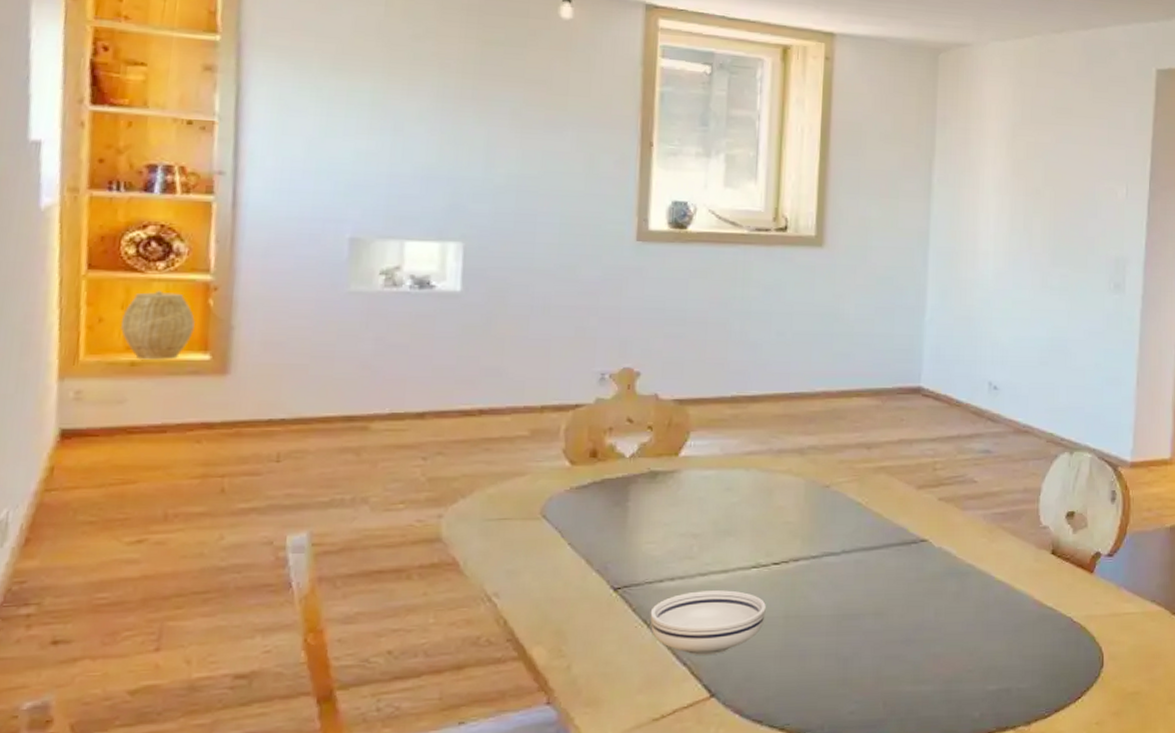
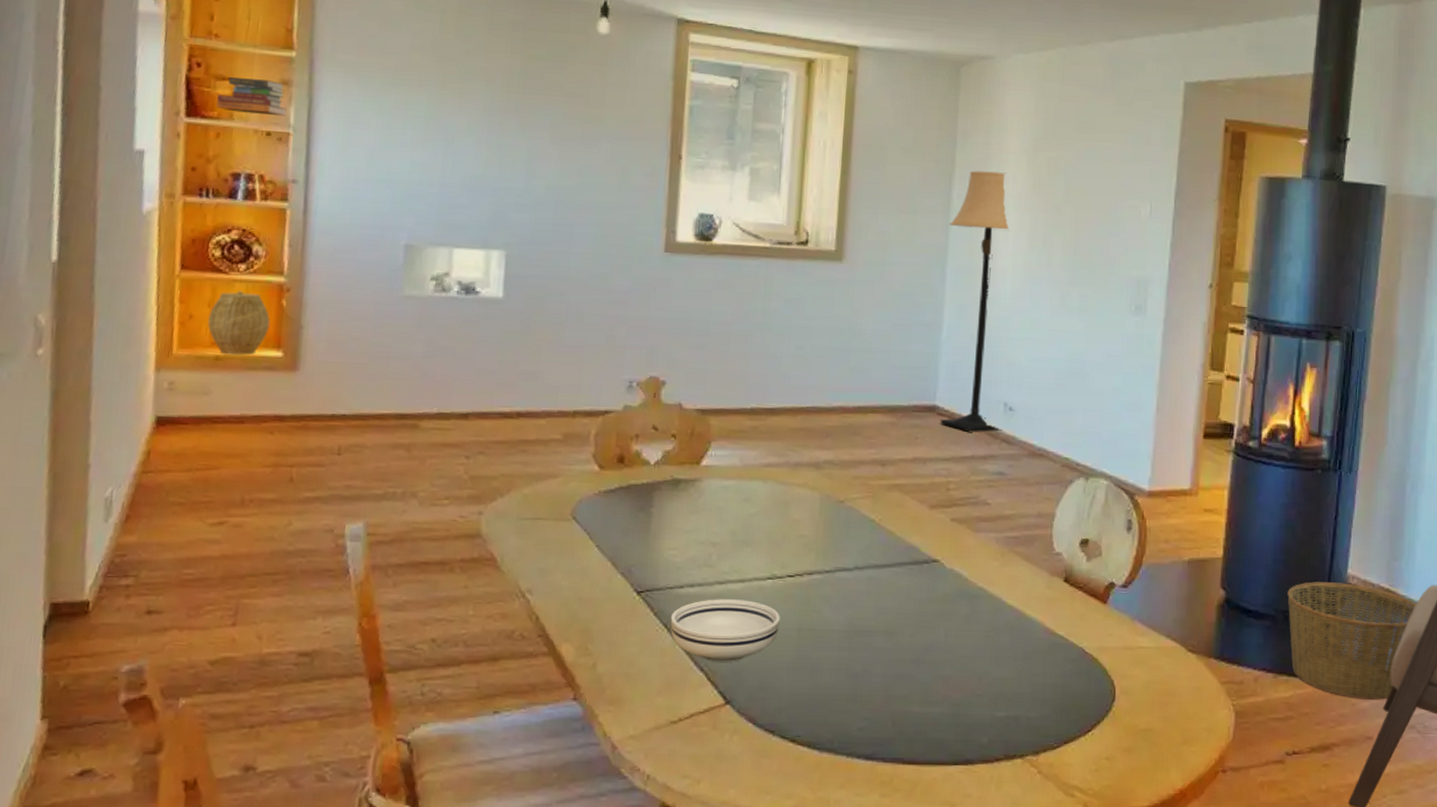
books: none [127,62,210,104] -> present [216,77,287,117]
lamp: none [925,155,992,413] -> present [940,170,1011,433]

